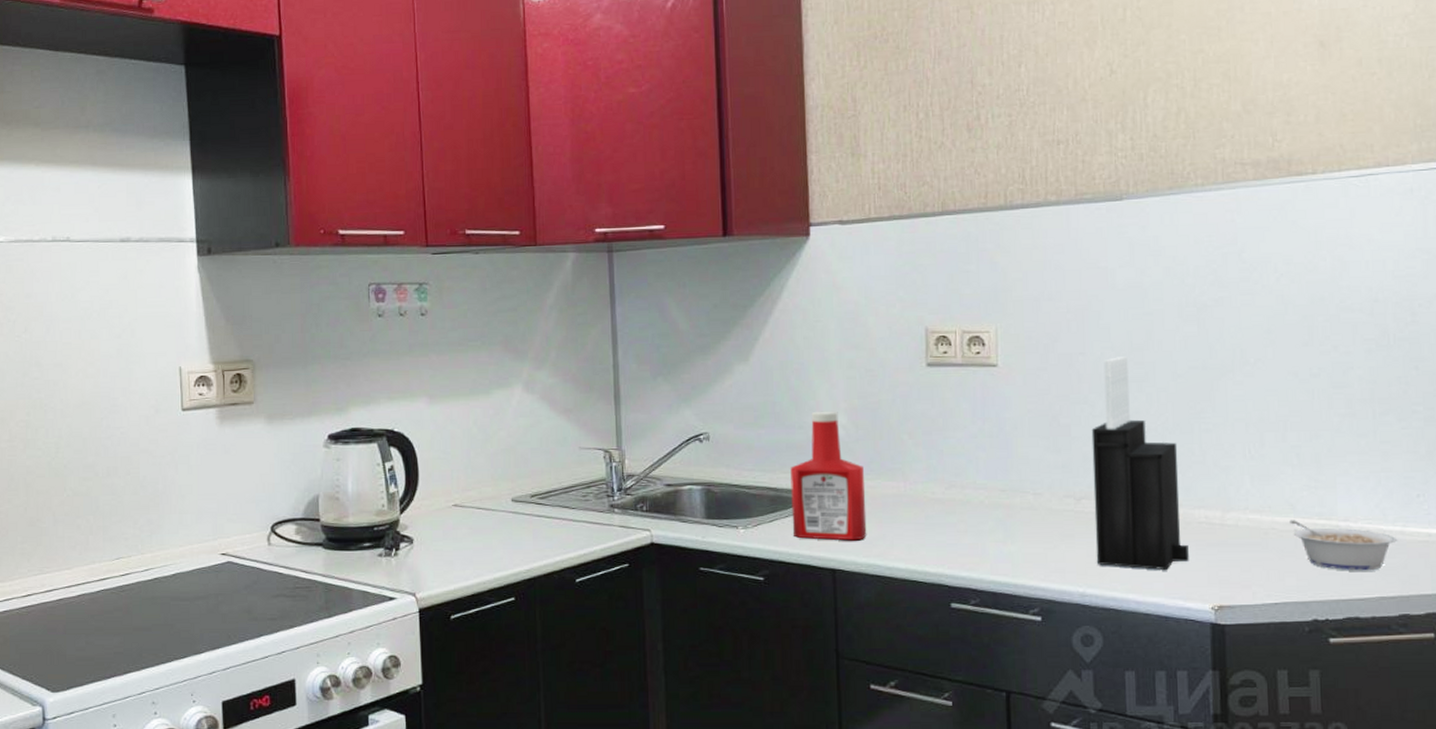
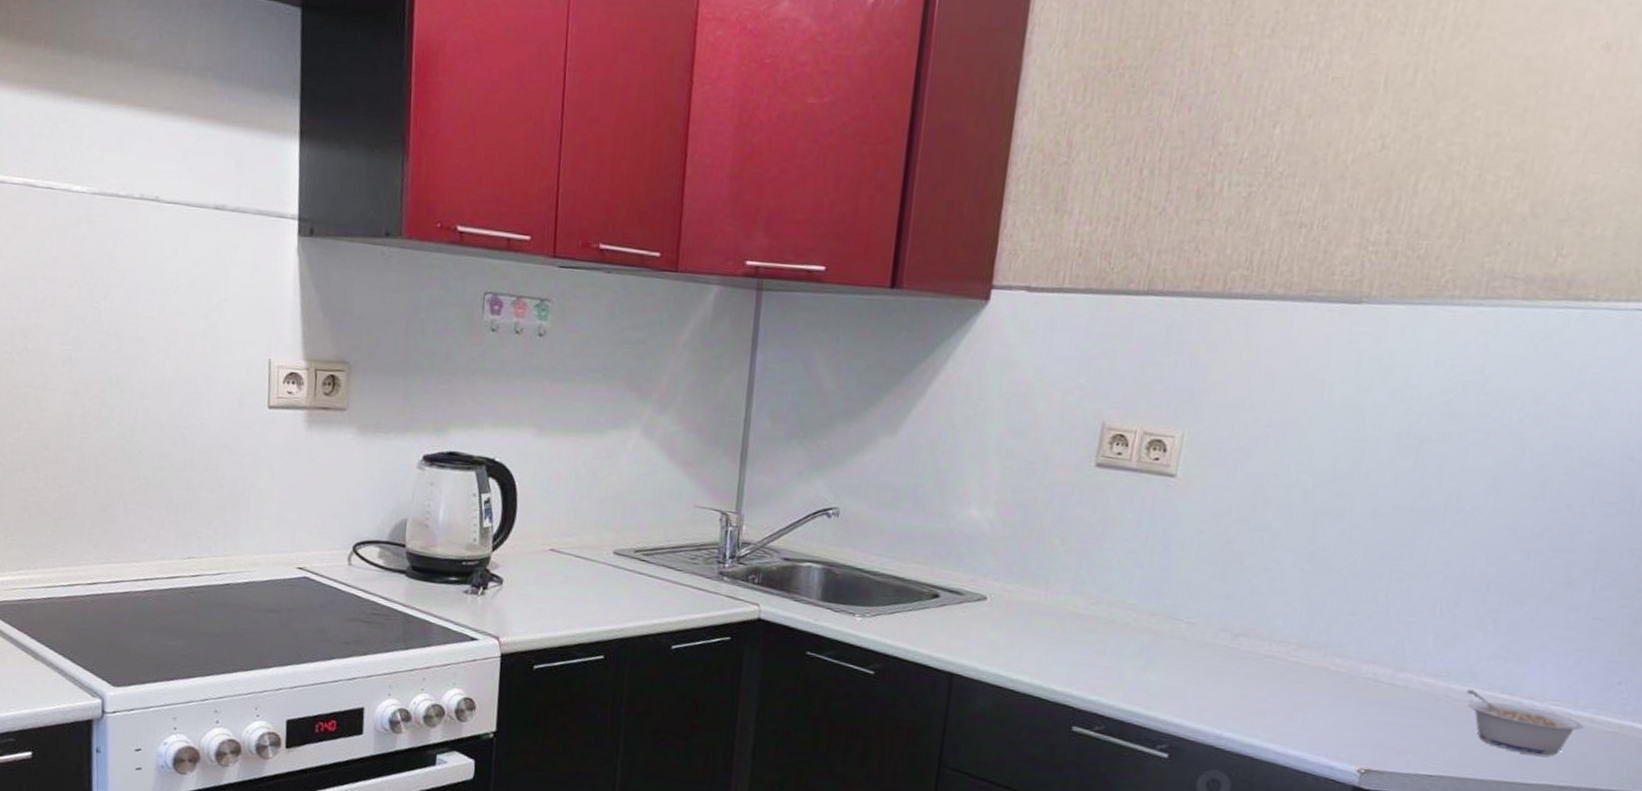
ketchup bottle: present [790,410,867,541] -> none [913,500,1004,647]
knife block: present [1091,357,1189,571] -> none [1241,484,1361,725]

